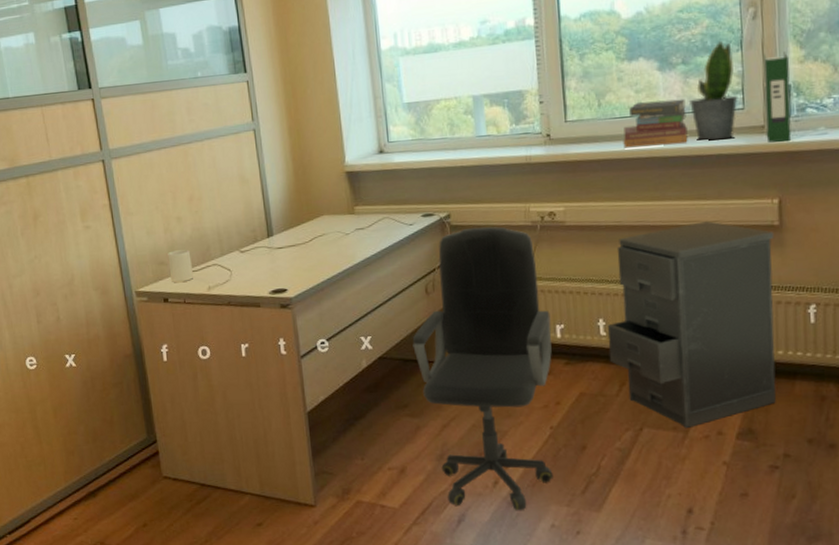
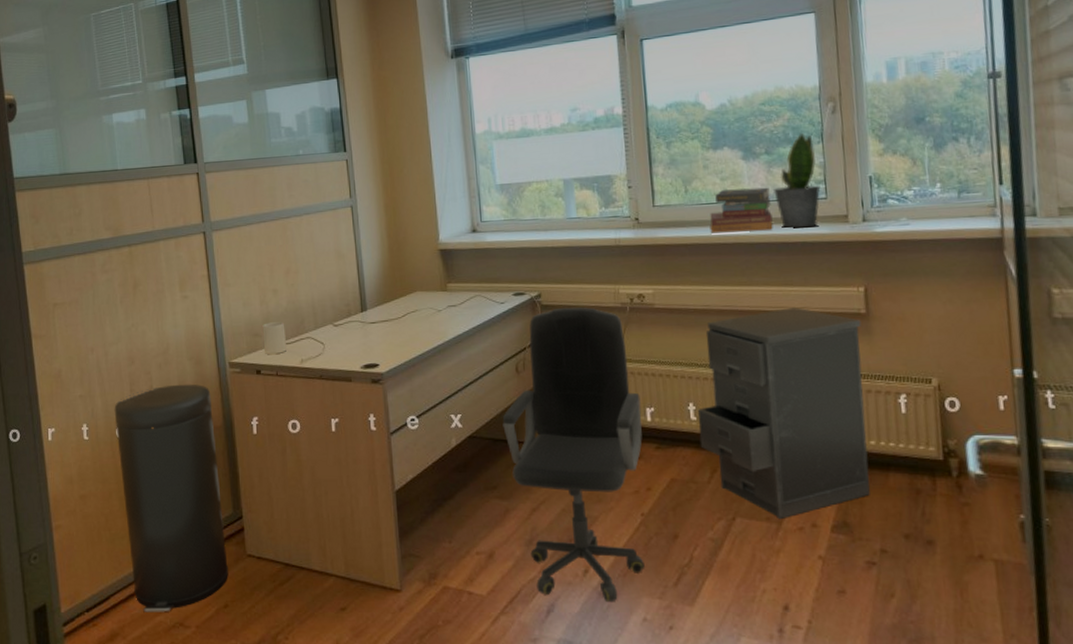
pedal bin: none [22,314,146,533] -> present [114,384,228,612]
binder: present [762,52,792,143] -> none [843,145,875,232]

